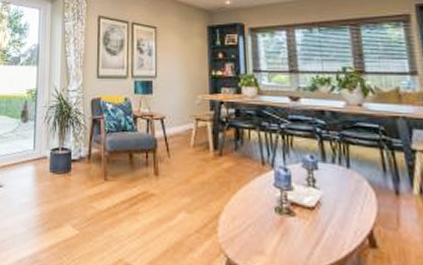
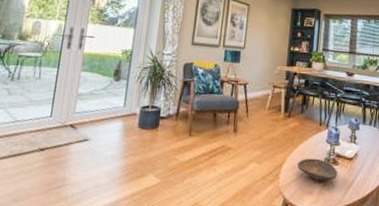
decorative bowl: none [238,206,297,238] -> present [297,158,338,182]

